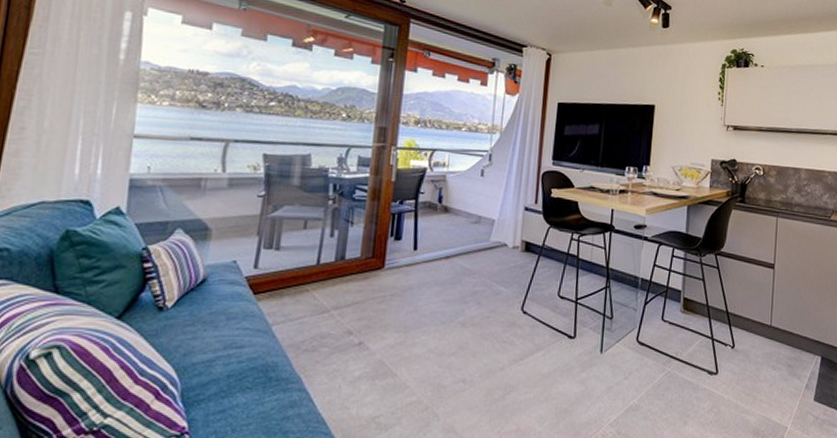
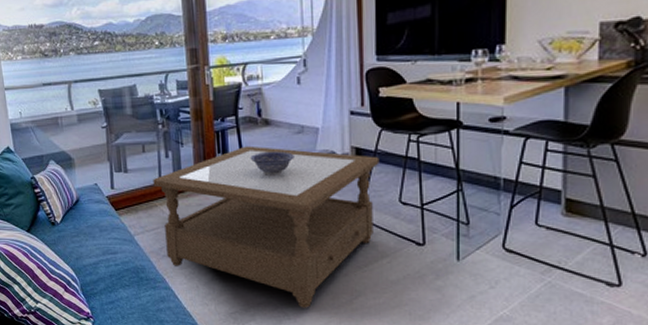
coffee table: none [309,231,545,407] -> present [153,145,380,308]
decorative bowl: none [423,238,468,264] -> present [250,151,294,175]

